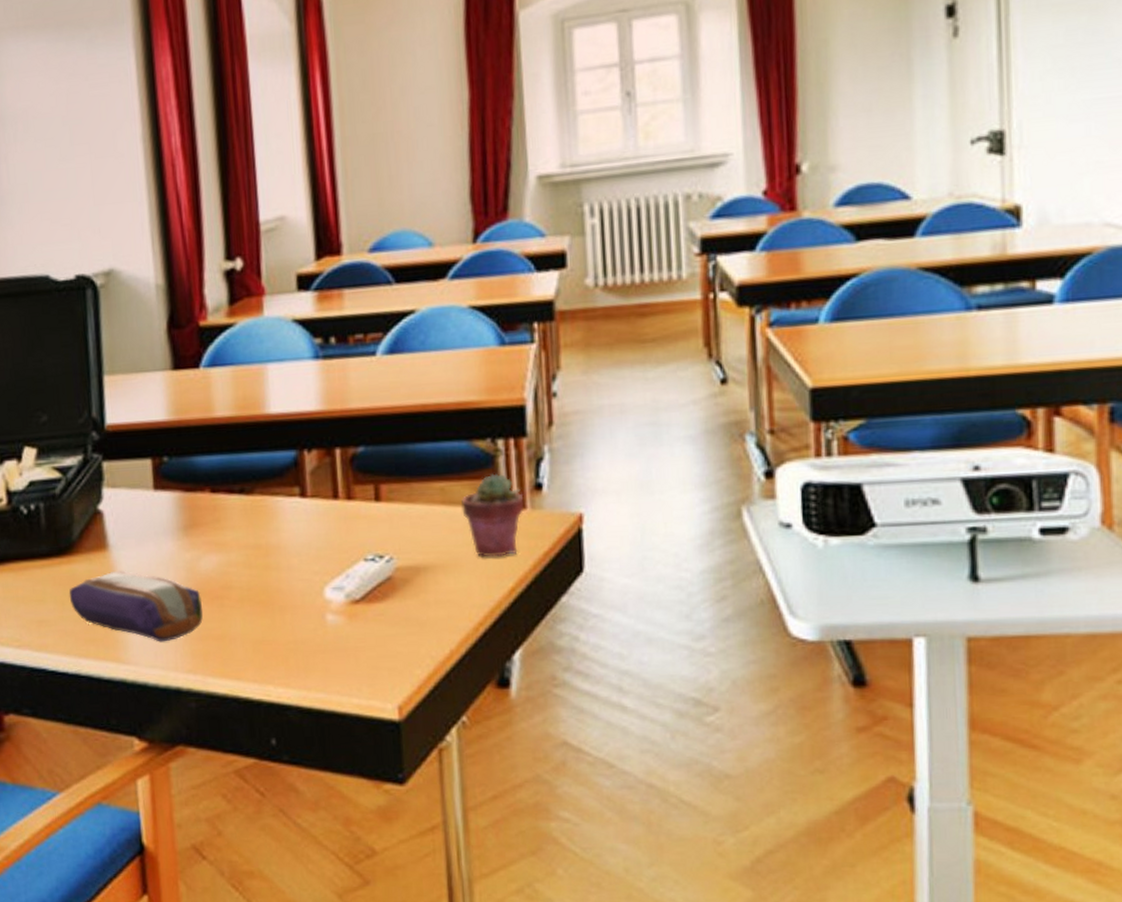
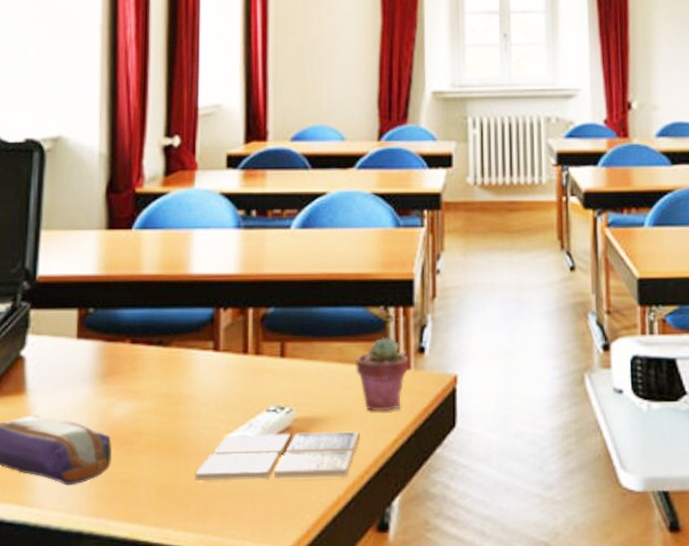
drink coaster: none [292,579,471,637] -> present [195,431,360,482]

